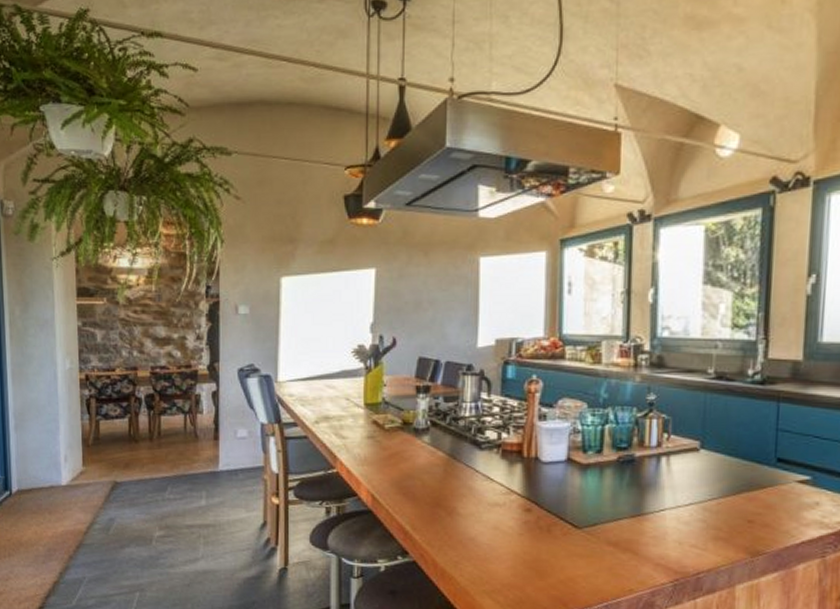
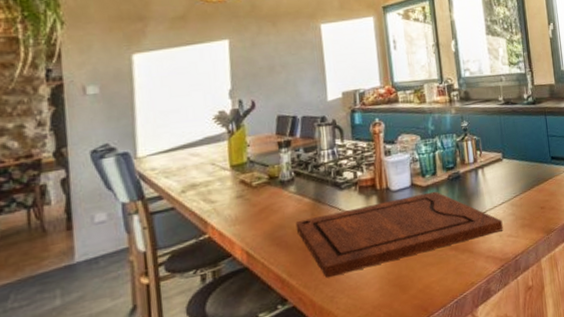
cutting board: none [425,471,686,542] -> present [295,191,503,279]

